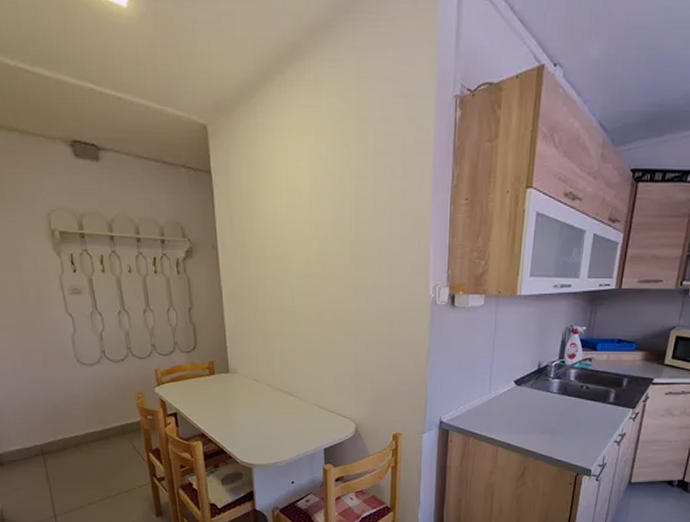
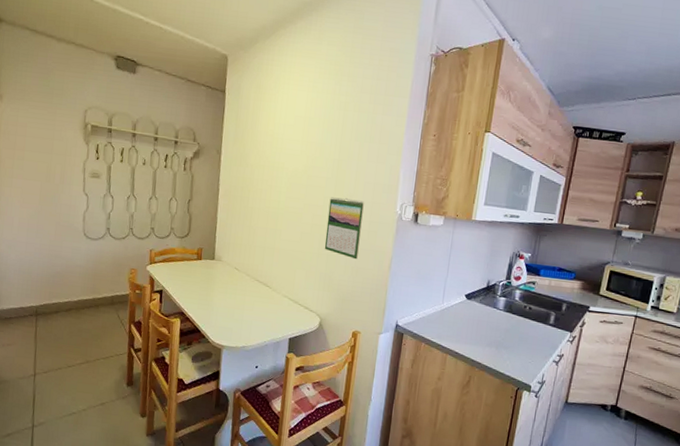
calendar: none [351,285,391,355] -> present [324,197,364,260]

